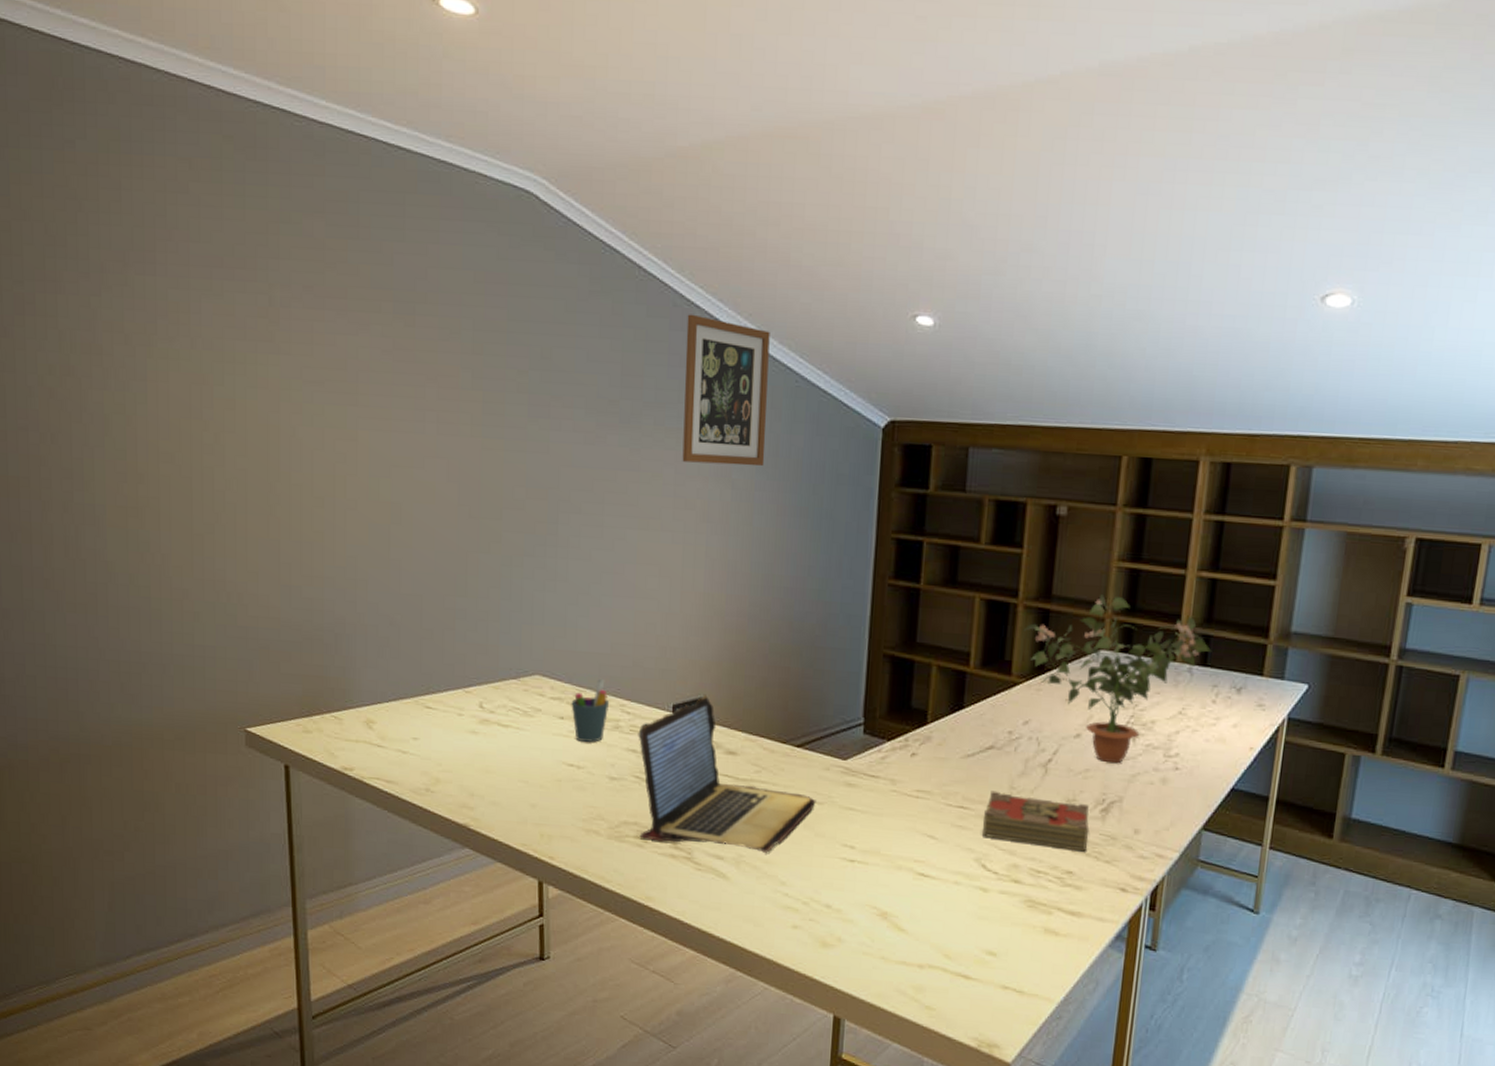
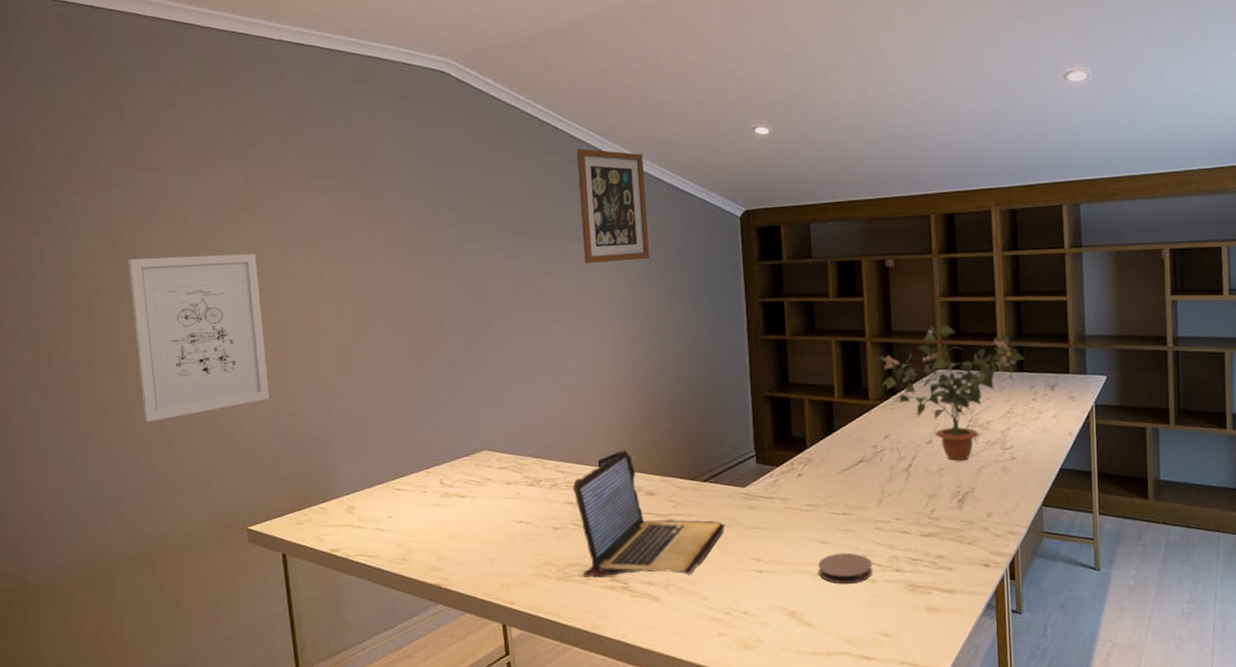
wall art: none [118,383,282,588] -> present [128,253,270,422]
pen holder: present [571,678,610,742] -> none [515,446,547,501]
coaster: none [921,851,987,890] -> present [818,552,873,584]
book: present [983,790,1090,852] -> none [862,496,951,538]

